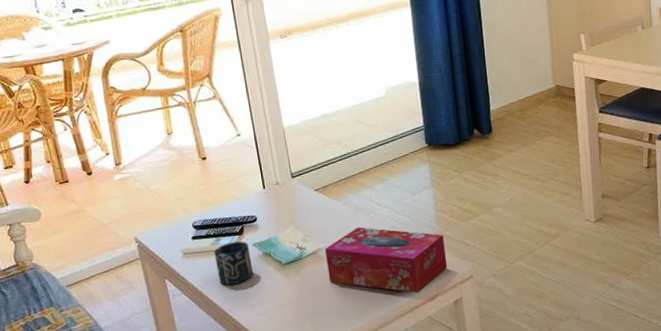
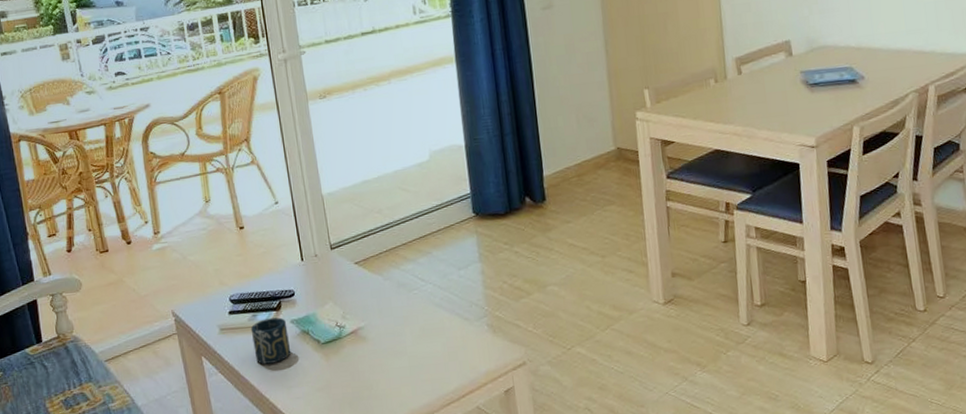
tissue box: present [324,227,448,294] -> none [365,304,498,381]

